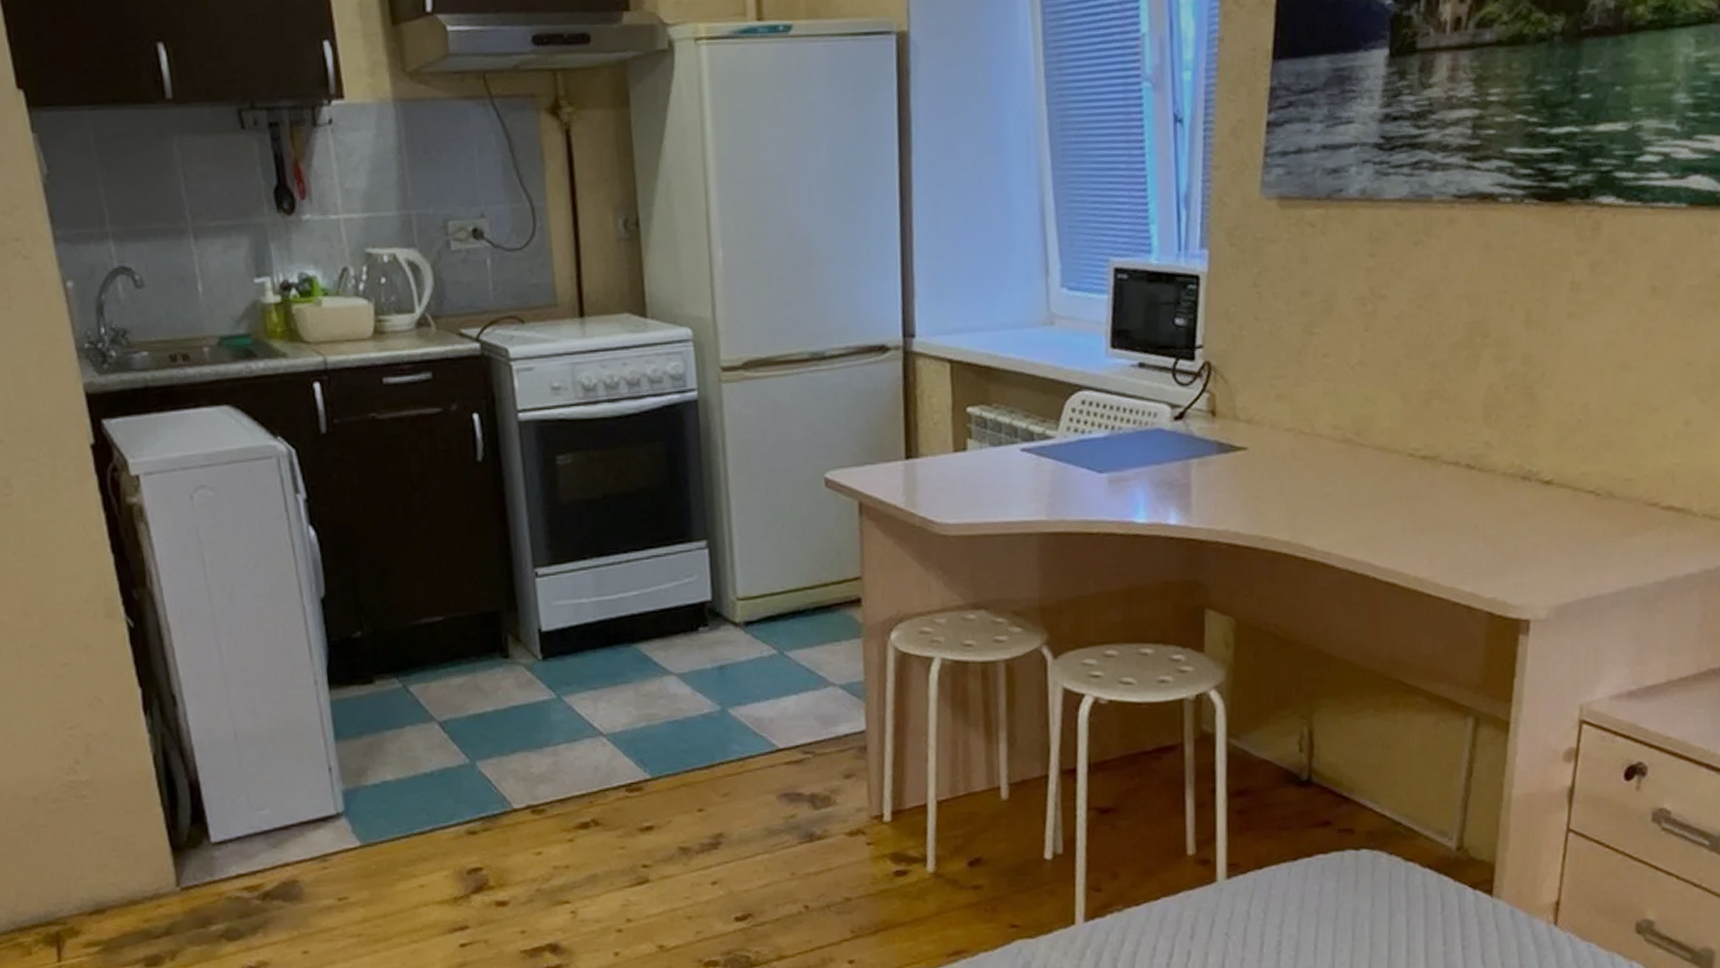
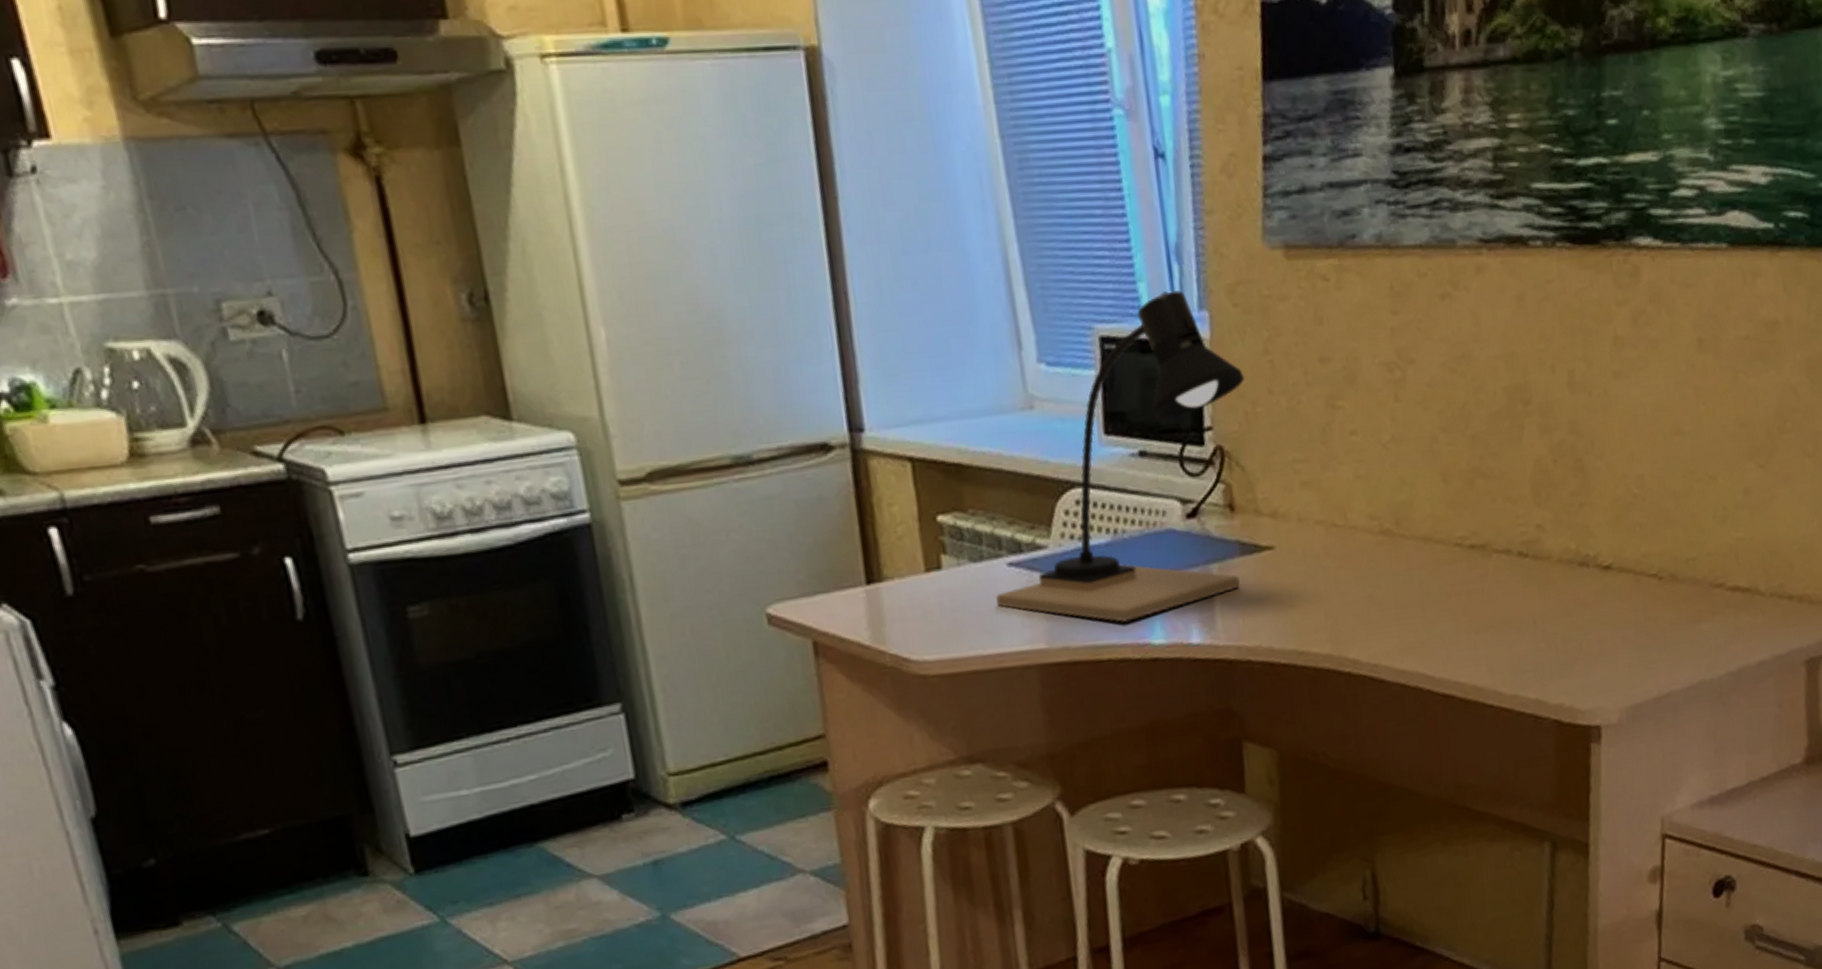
desk lamp: none [1009,232,1235,503] -> present [996,290,1245,622]

